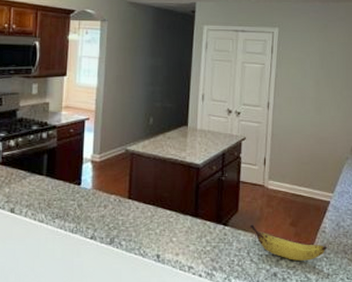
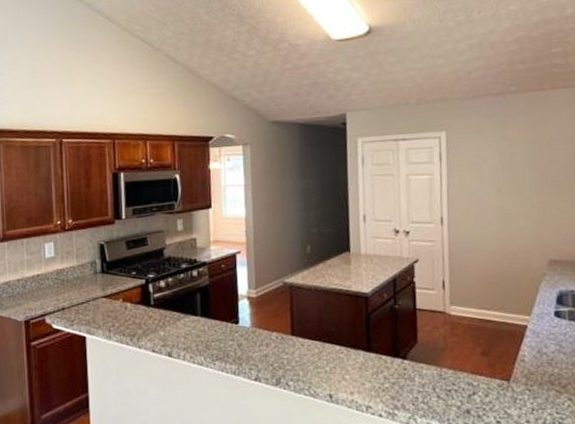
banana: present [249,224,327,261] -> none [432,356,528,395]

